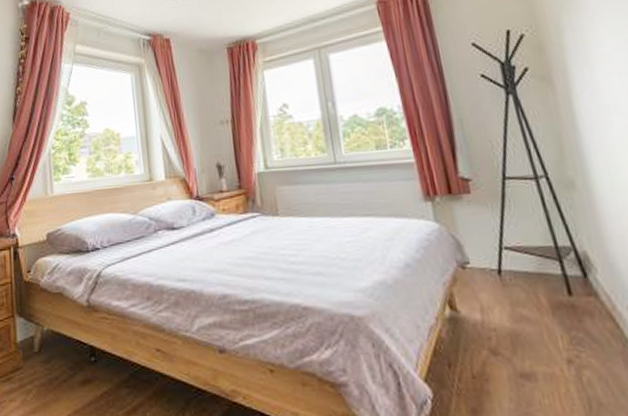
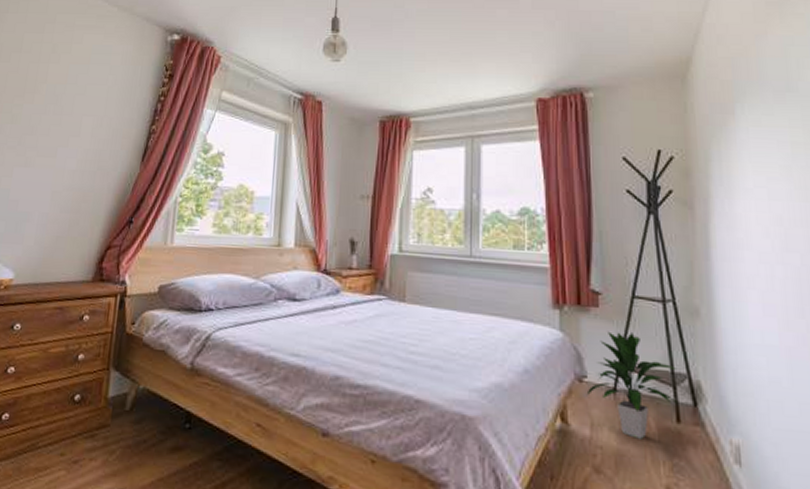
indoor plant: none [471,214,566,317] -> present [586,331,677,439]

